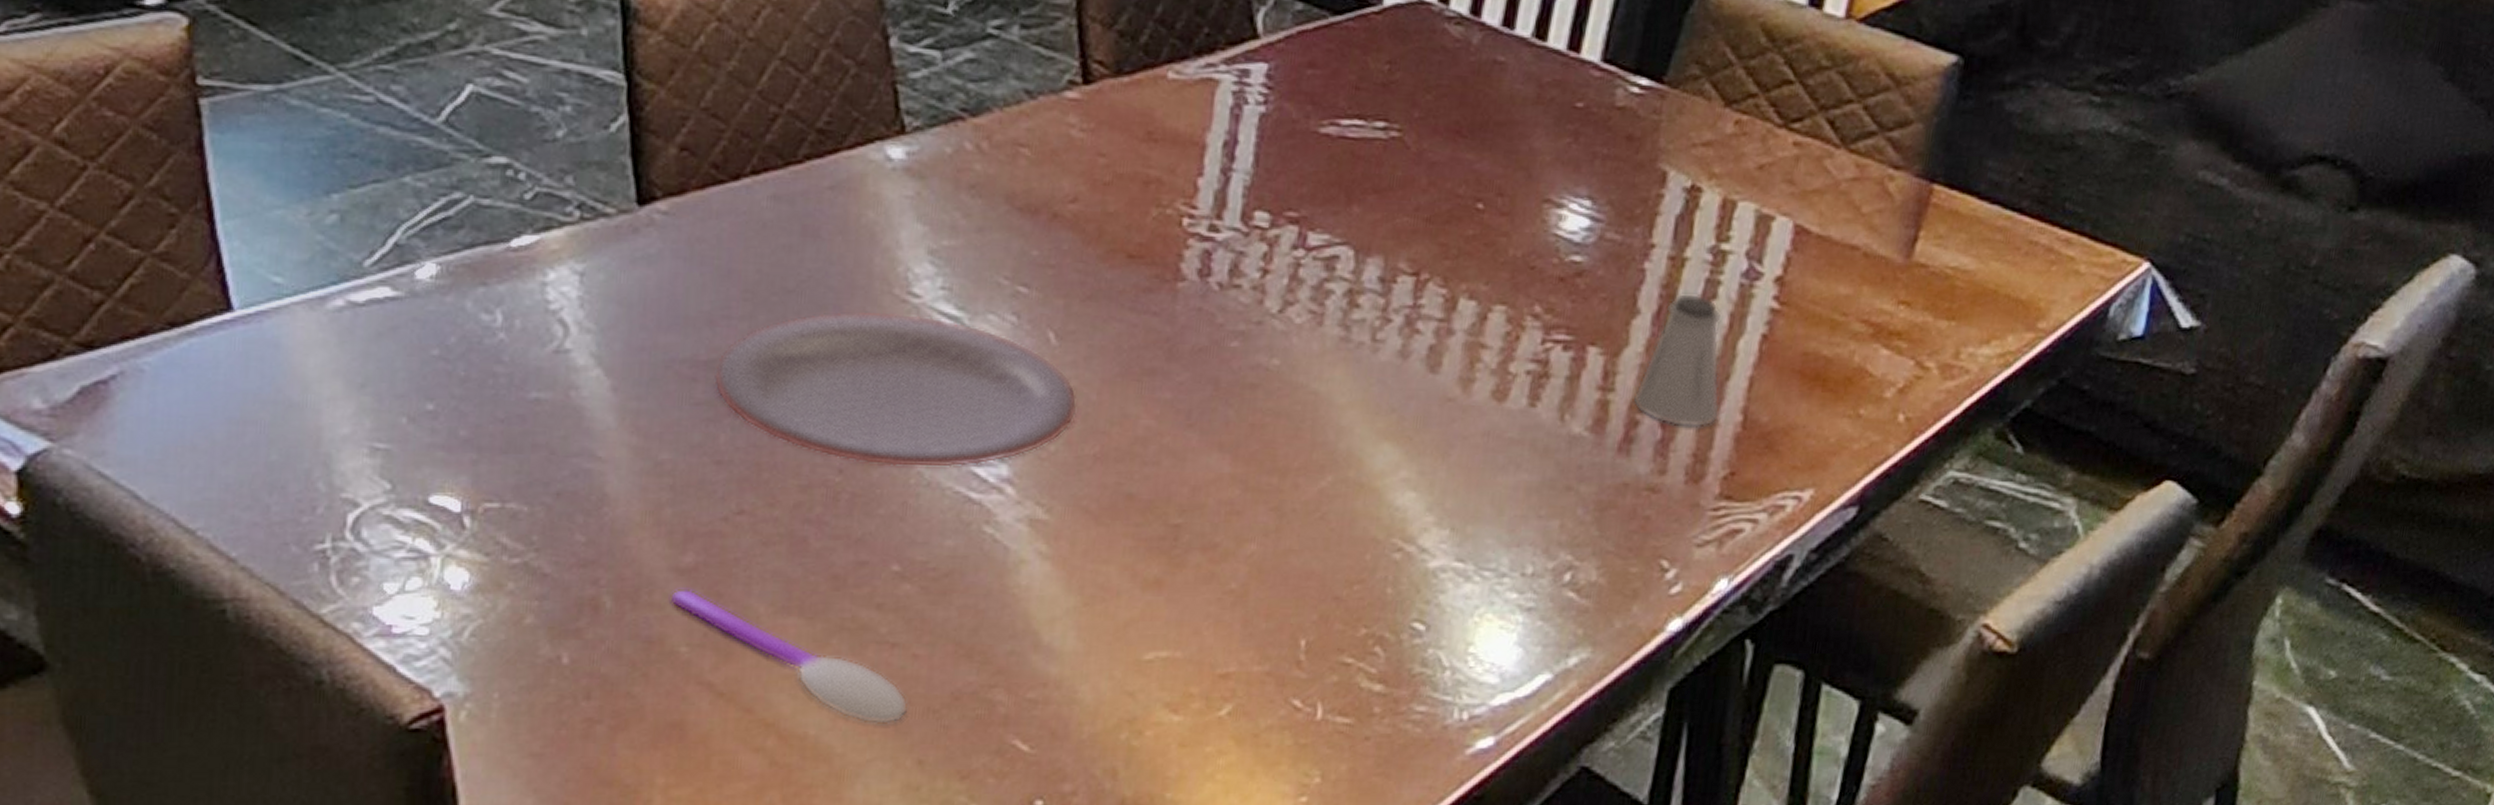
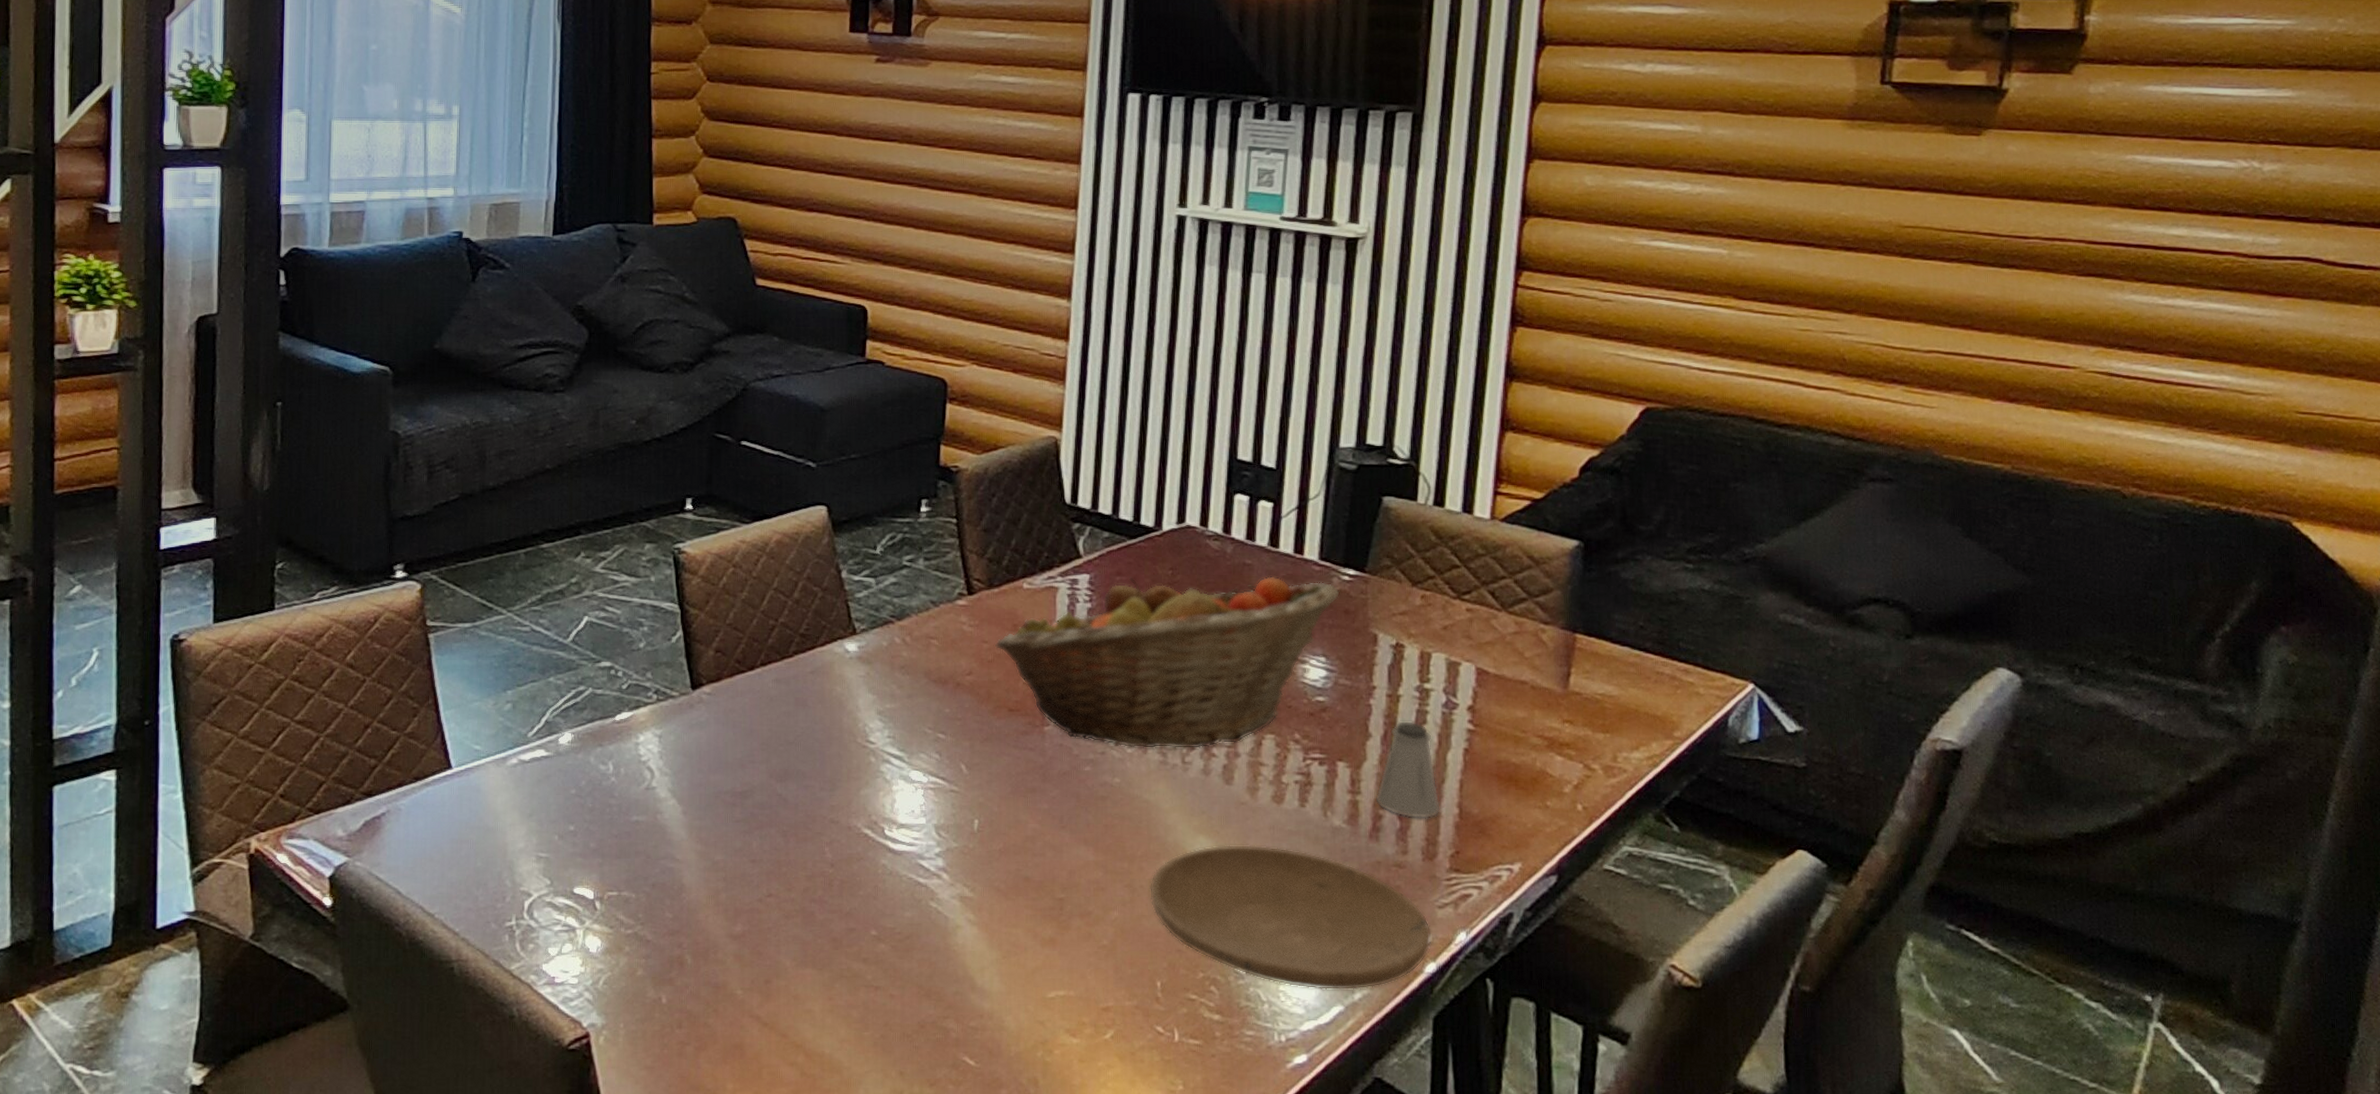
spoon: present [668,588,909,725] -> none [727,949,890,1046]
plate: present [713,311,1078,469] -> none [746,755,985,862]
fruit basket: none [1117,70,1624,323] -> present [995,576,1340,750]
plate: none [1303,455,1684,654] -> present [1149,844,1432,991]

